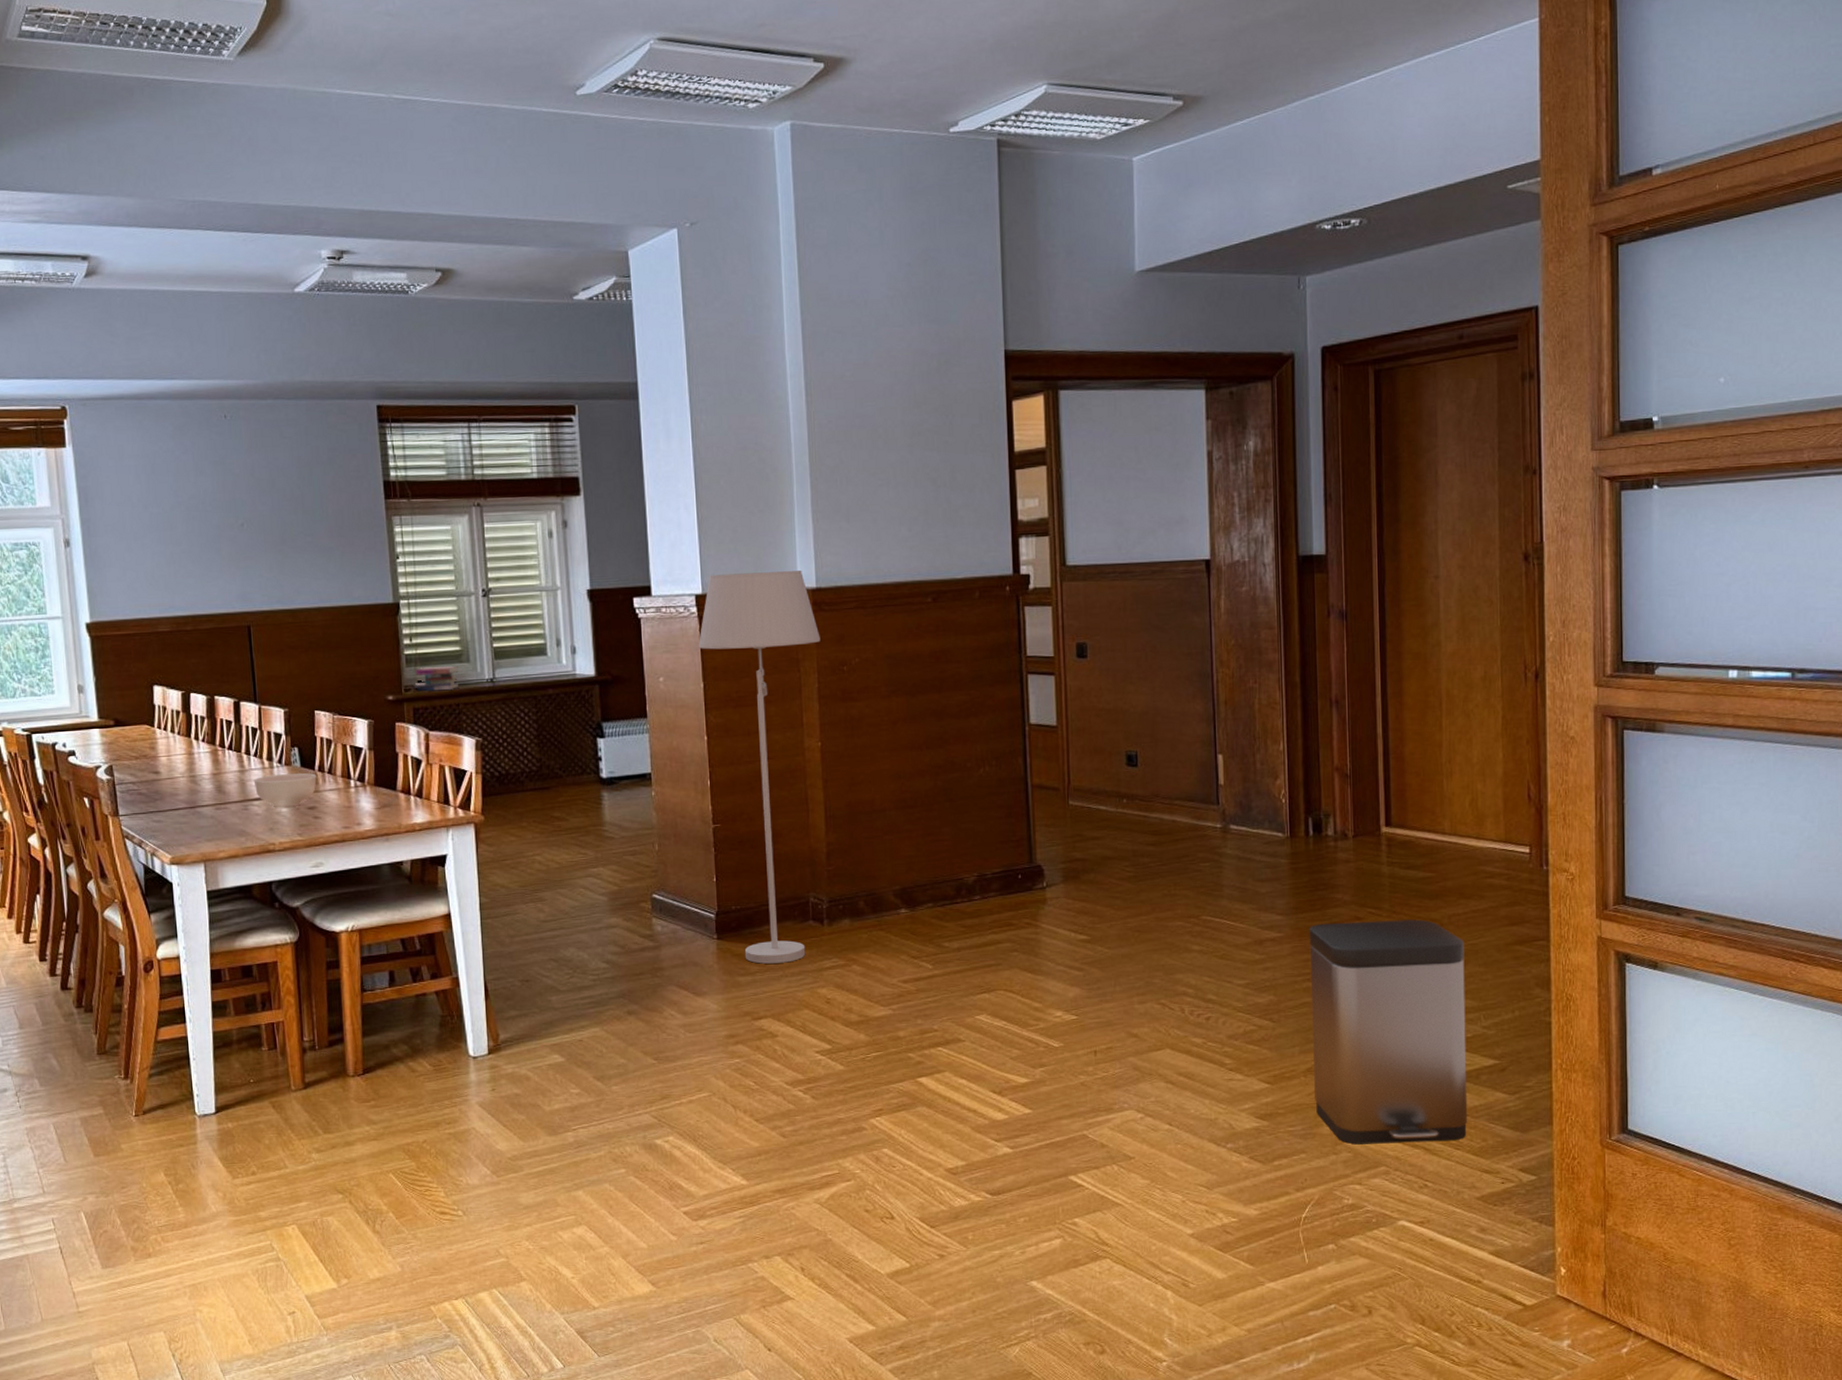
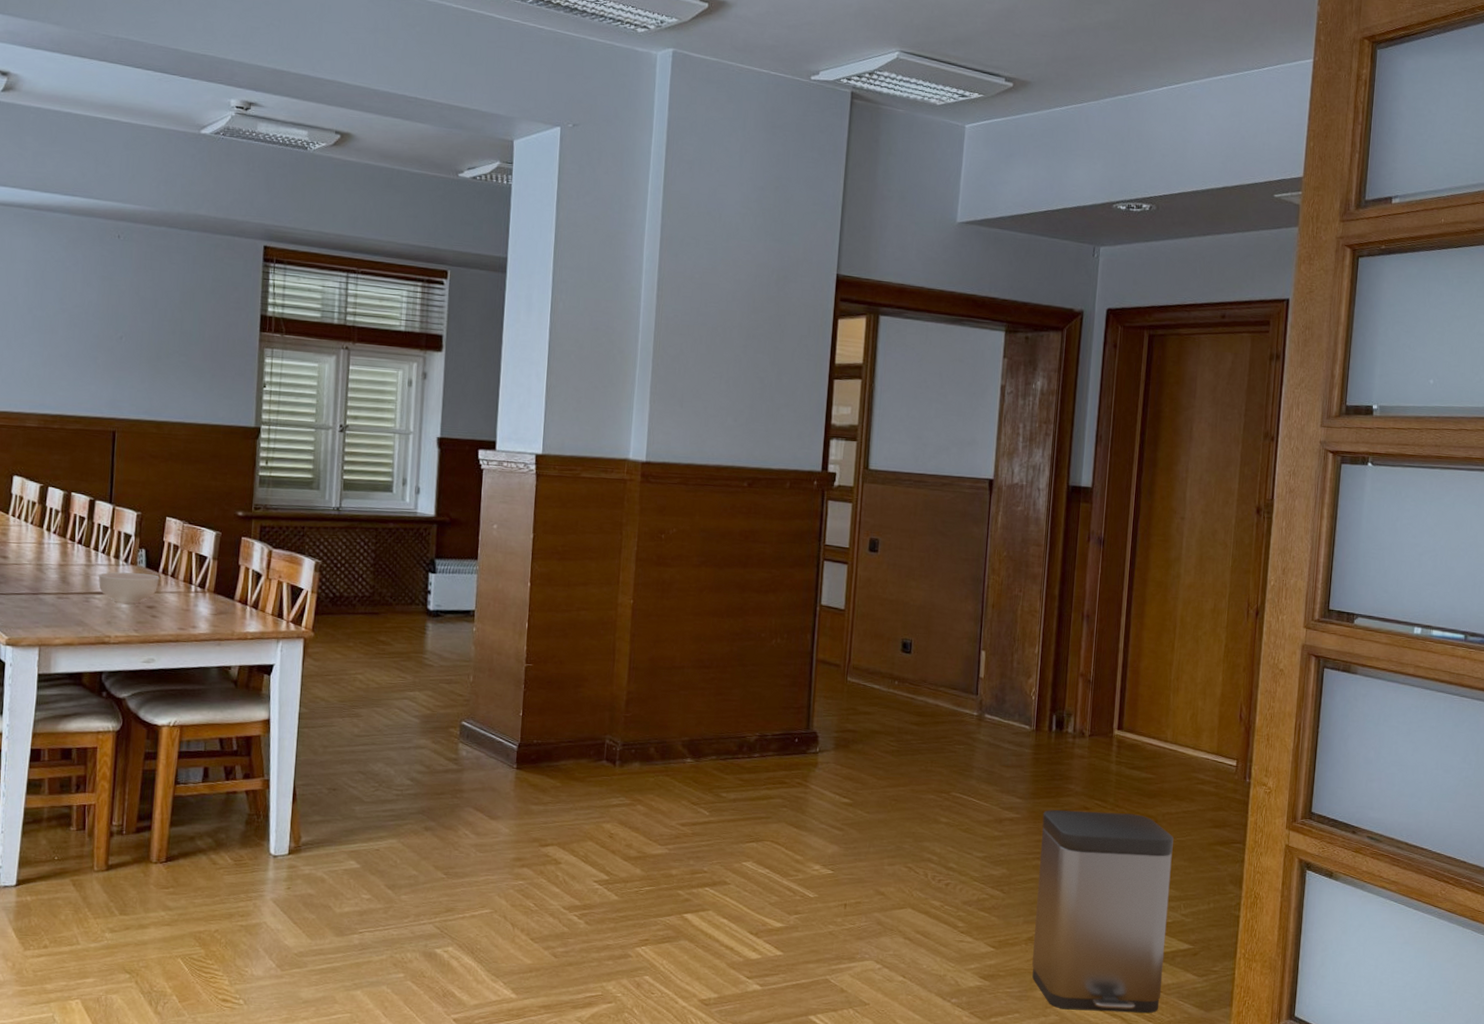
books: present [413,666,459,692] -> none [263,489,308,513]
floor lamp: present [698,571,821,964] -> none [532,438,644,797]

